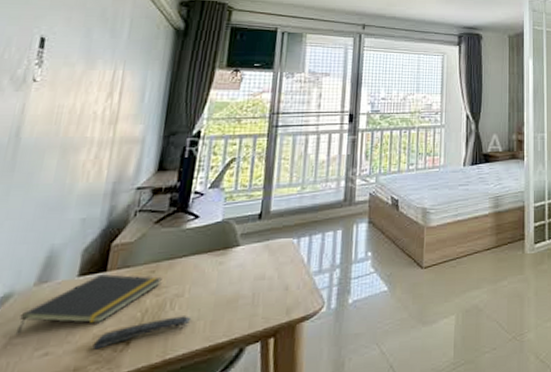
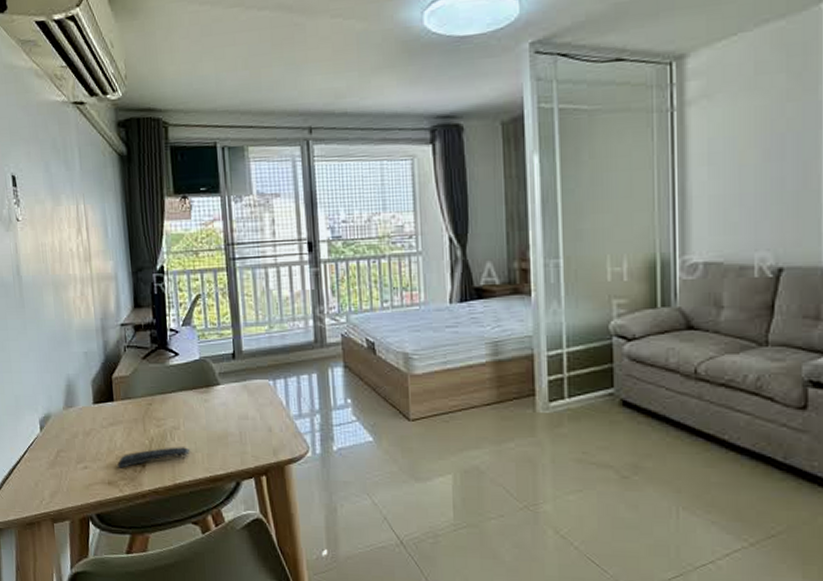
notepad: present [15,273,162,335] -> none [60,403,159,449]

